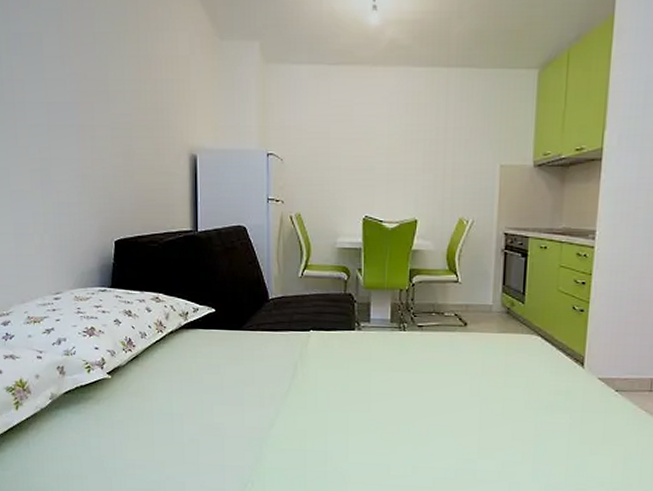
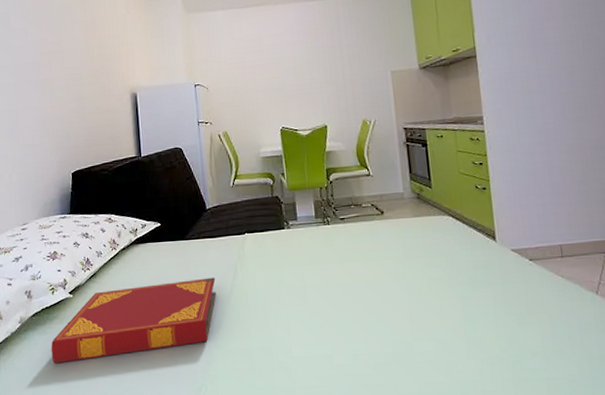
hardback book: none [85,373,273,445] -> present [51,277,217,364]

